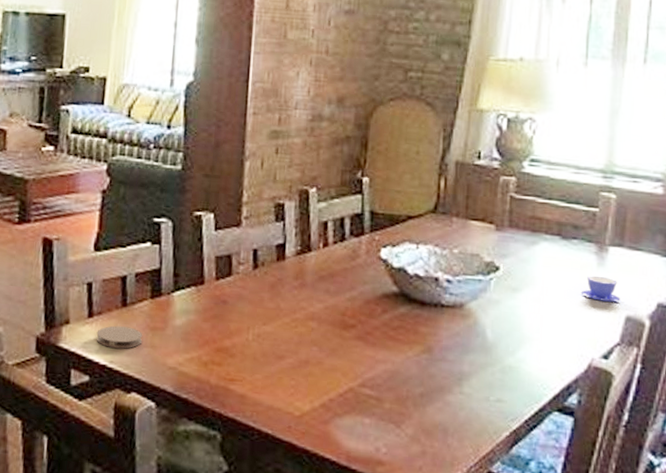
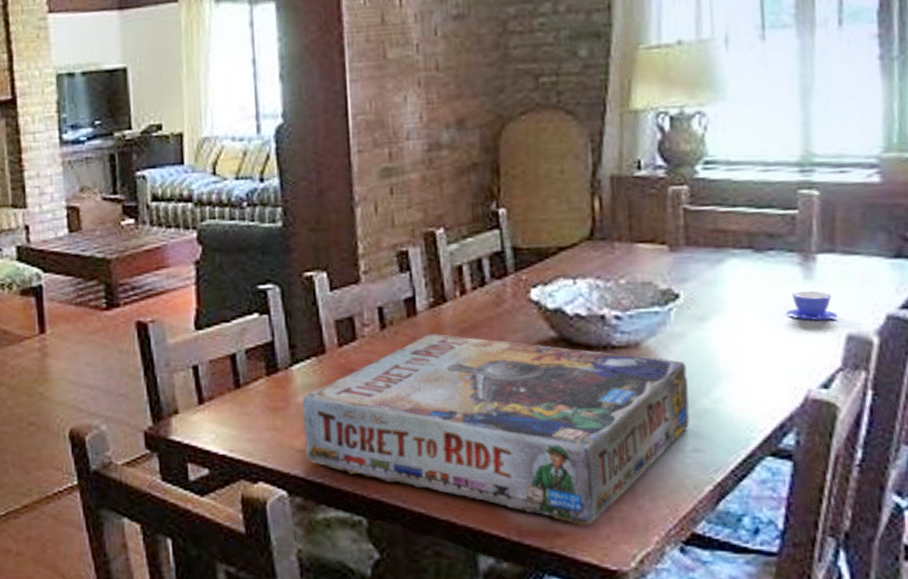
coaster: present [96,325,143,349] -> none [210,410,264,435]
board game: none [176,277,499,458] -> present [302,334,690,526]

